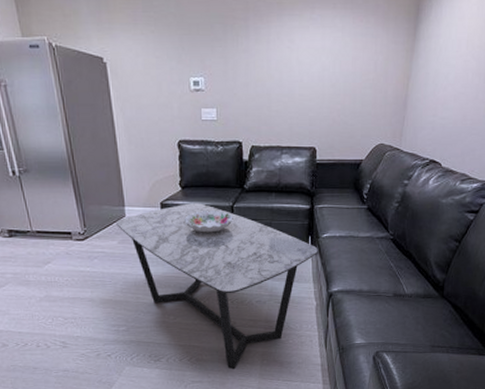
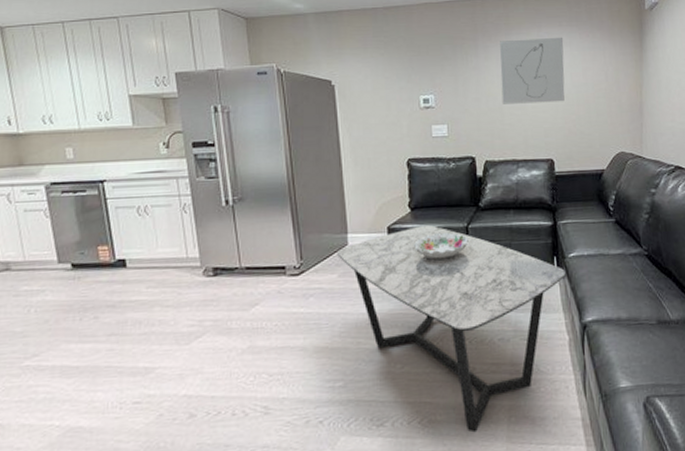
wall art: none [270,20,336,91] -> present [500,37,565,104]

